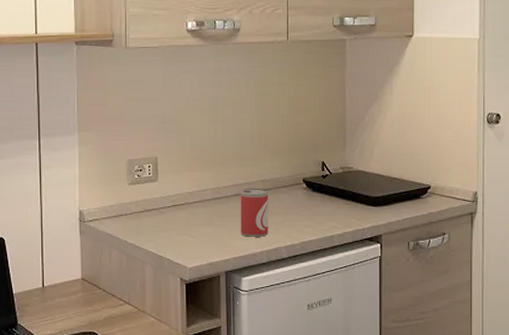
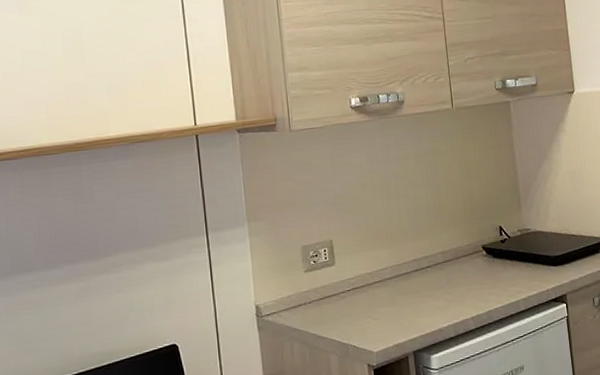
beer can: present [240,188,269,237] -> none [420,260,453,313]

